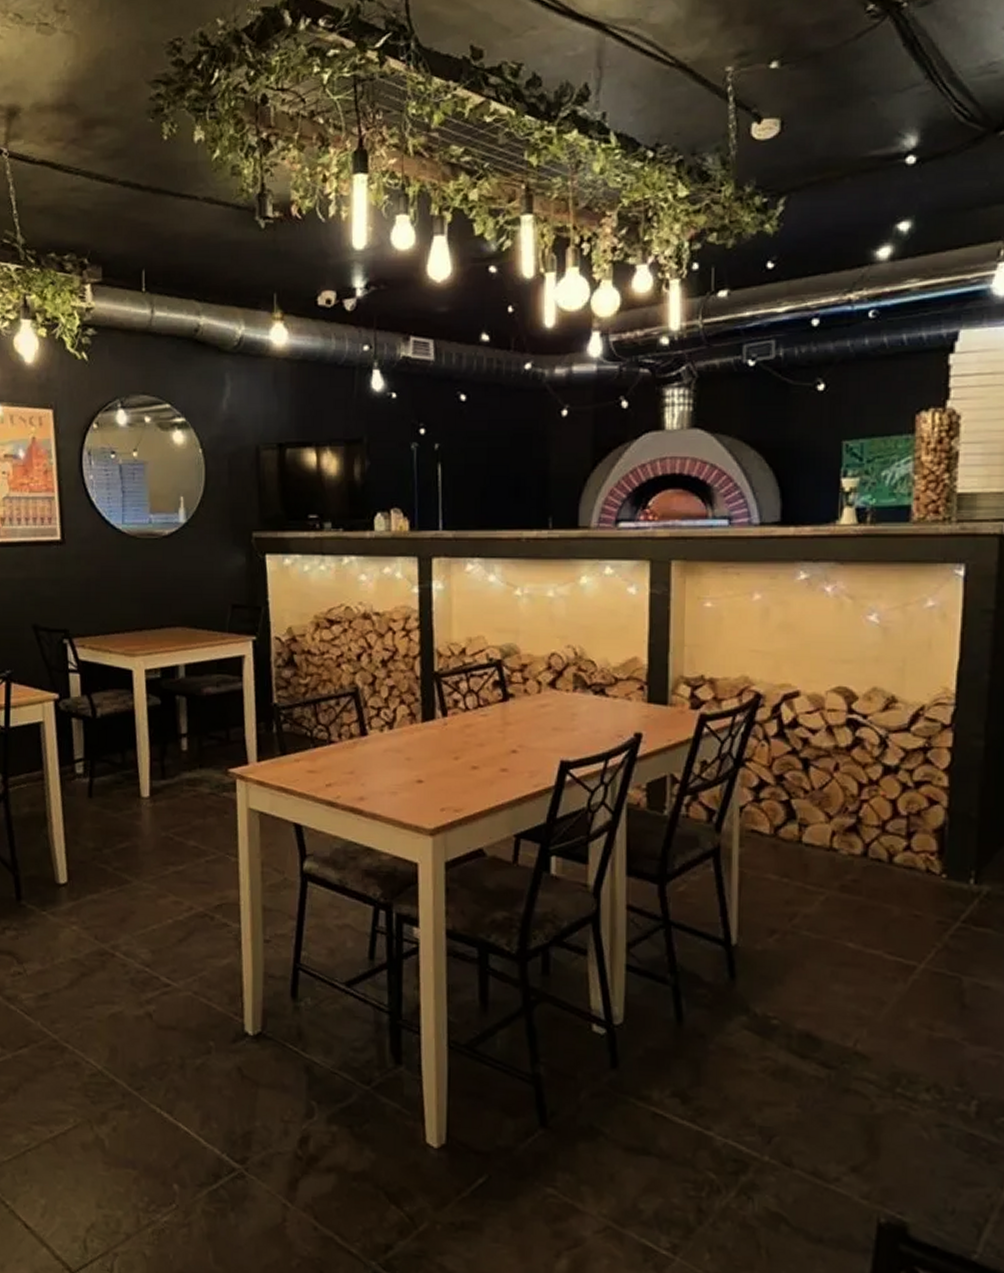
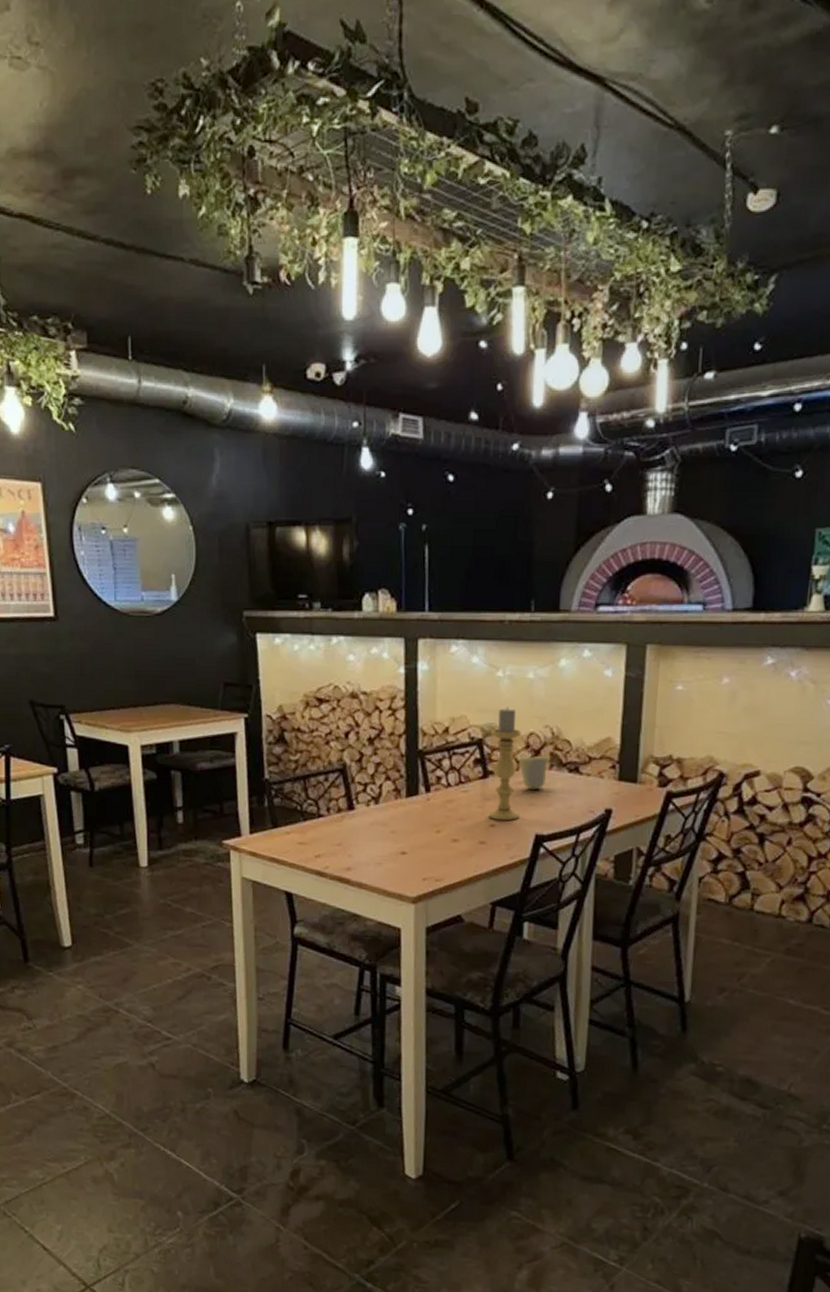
candle holder: none [510,626,543,746] -> present [489,707,521,820]
cup: none [538,676,574,713] -> present [517,755,551,790]

